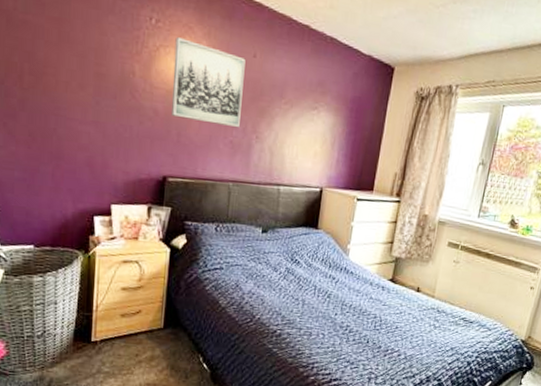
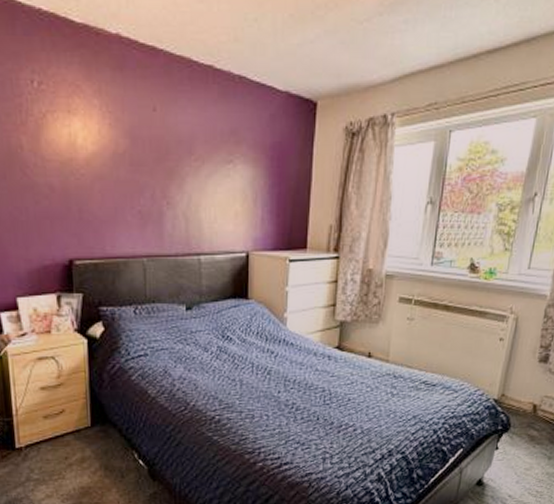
wall art: present [171,37,246,128] -> none [63,100,147,195]

